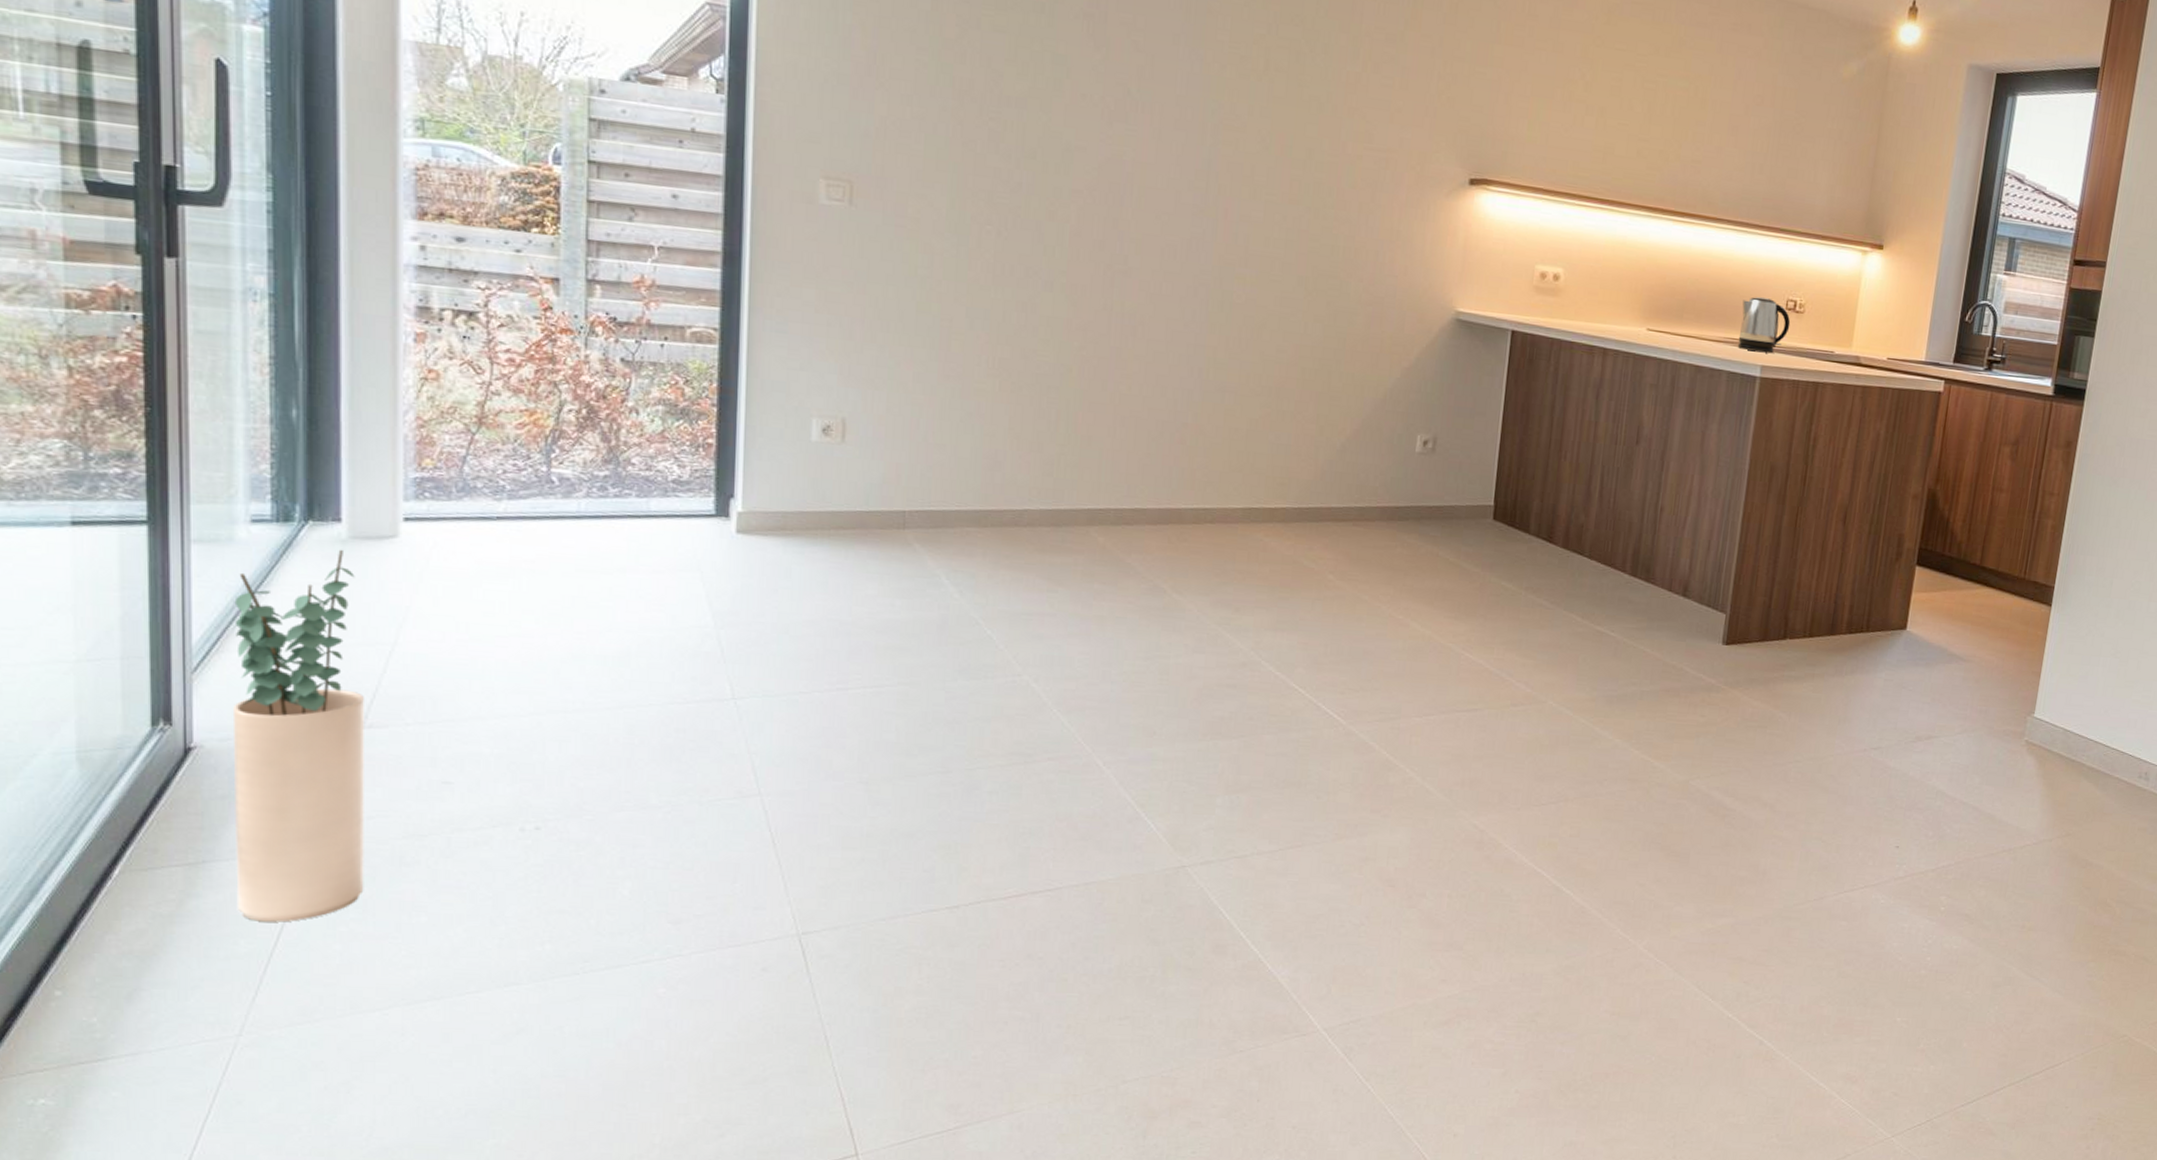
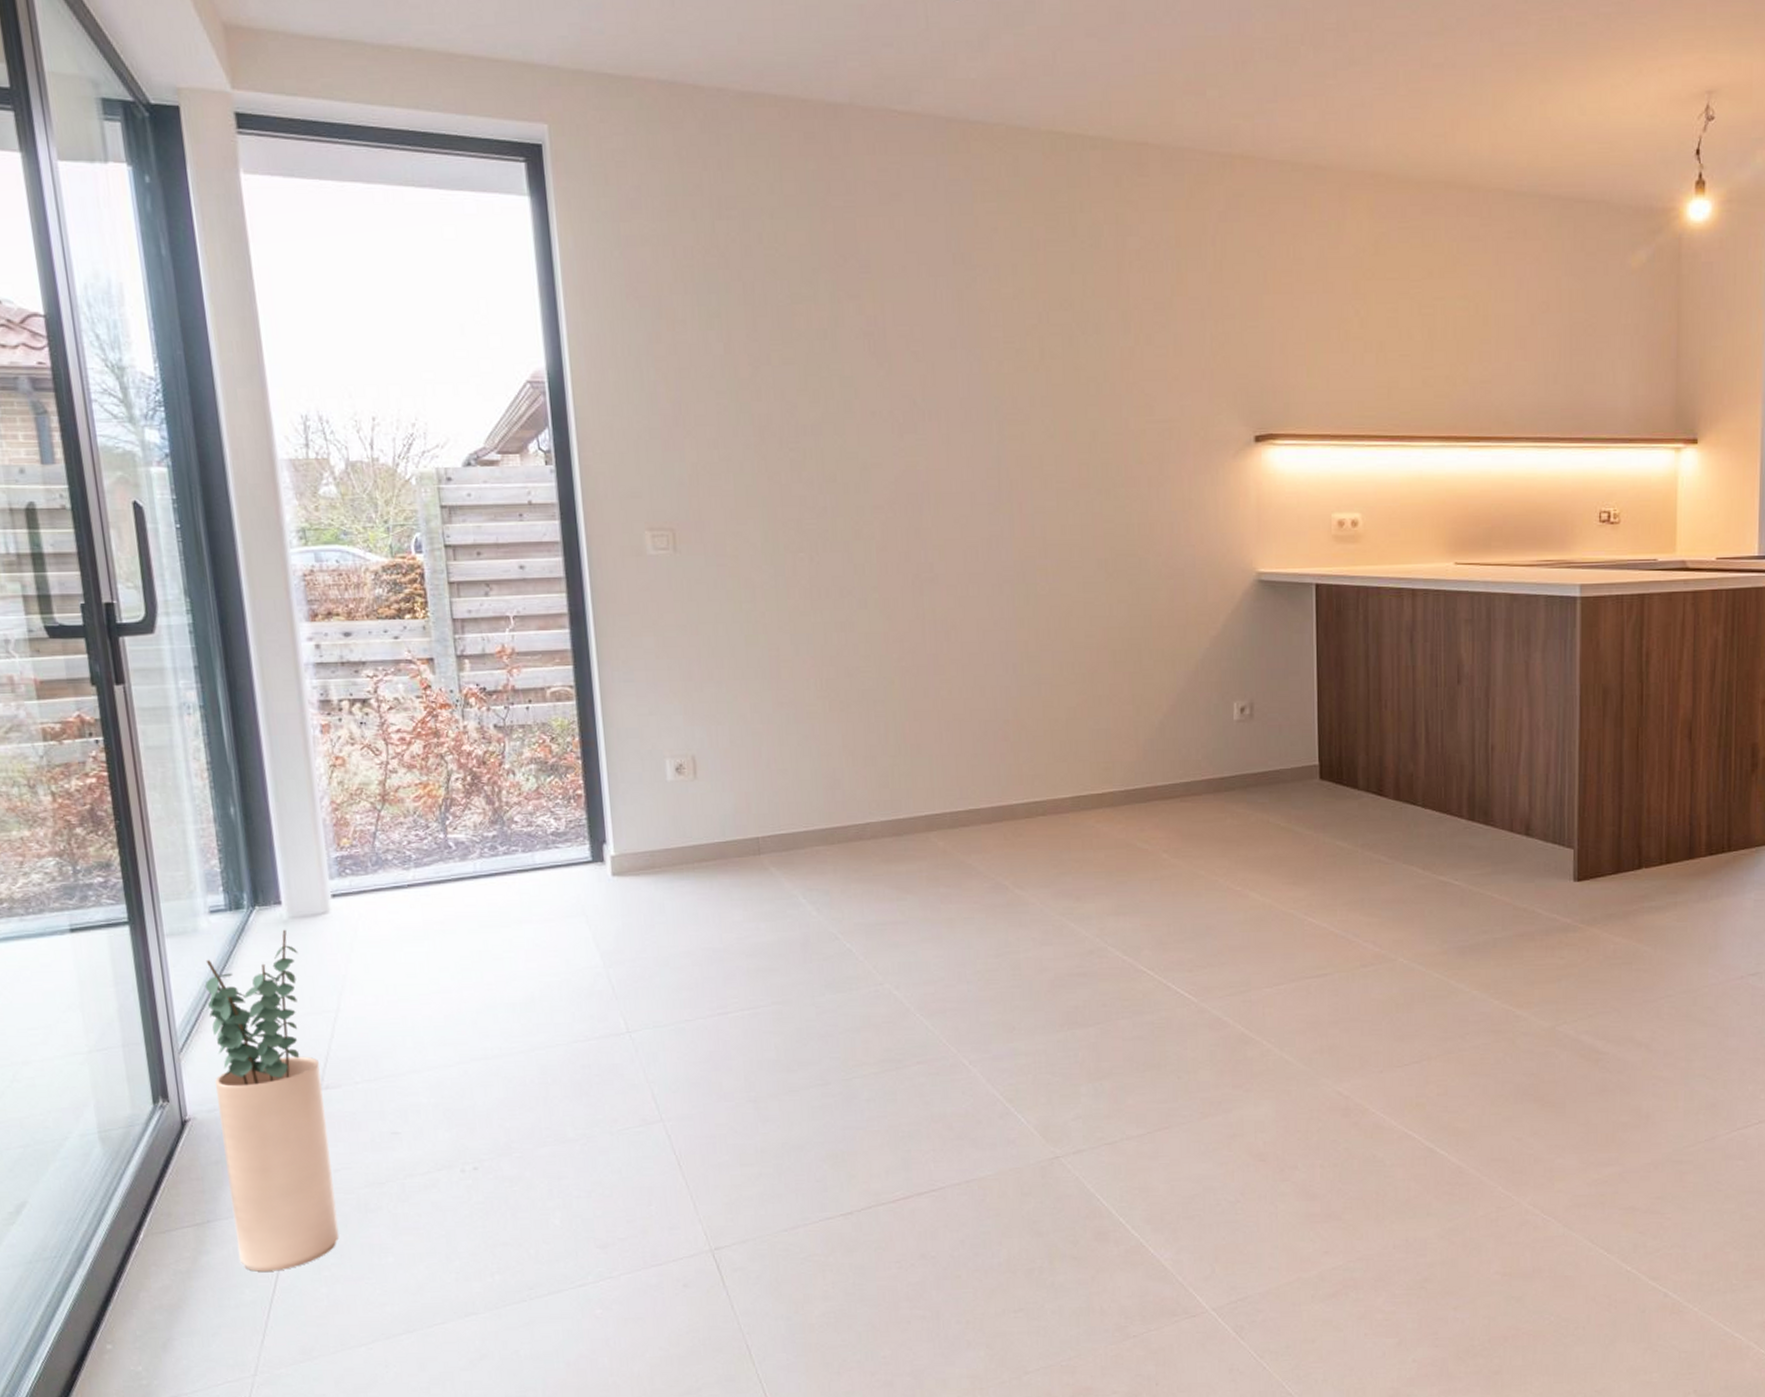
kettle: present [1737,296,1791,354] -> none [1552,512,1606,571]

